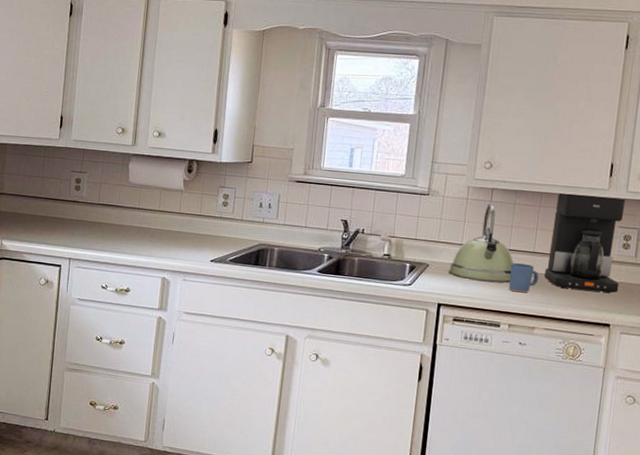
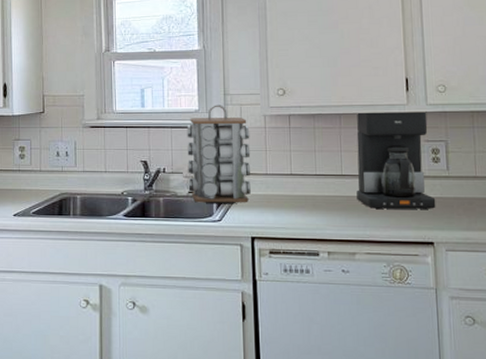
spice rack: none [384,170,452,270] -> present [187,103,251,204]
kettle: present [448,203,514,283] -> none [256,129,323,210]
mug: present [509,262,540,293] -> none [320,187,352,218]

